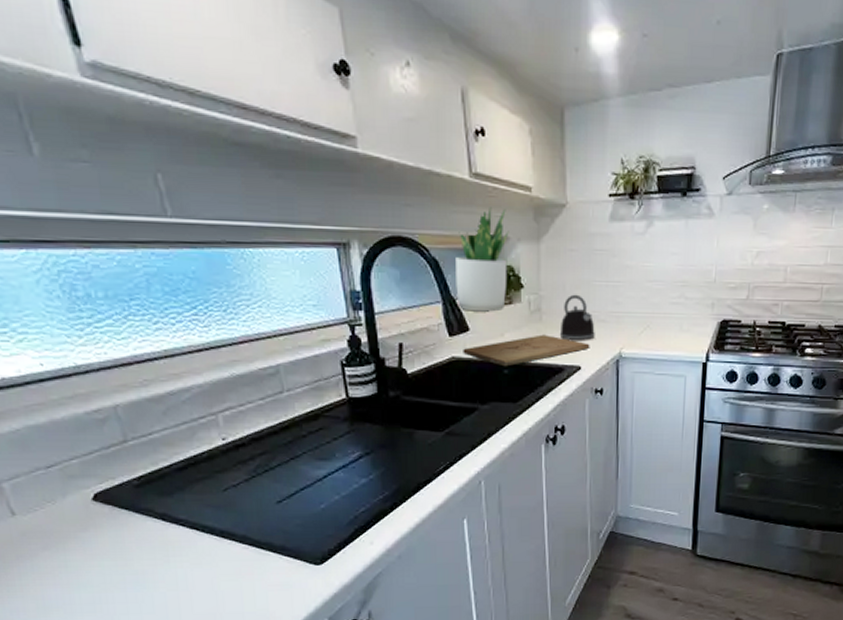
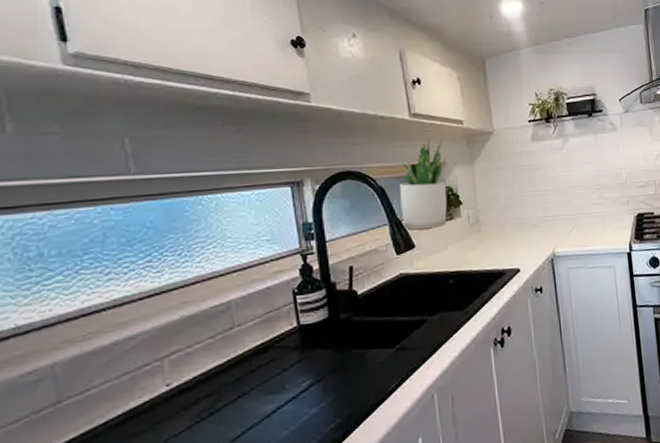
cutting board: present [463,334,590,367] -> none [410,243,527,278]
kettle: present [559,294,595,341] -> none [497,205,530,247]

